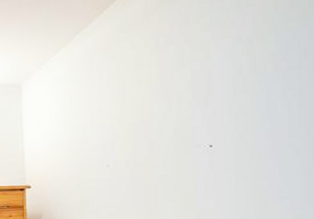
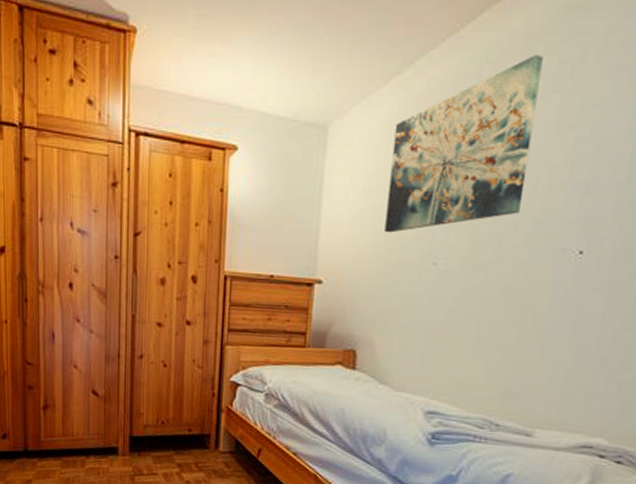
wall art: none [66,22,162,149] -> present [384,54,543,233]

